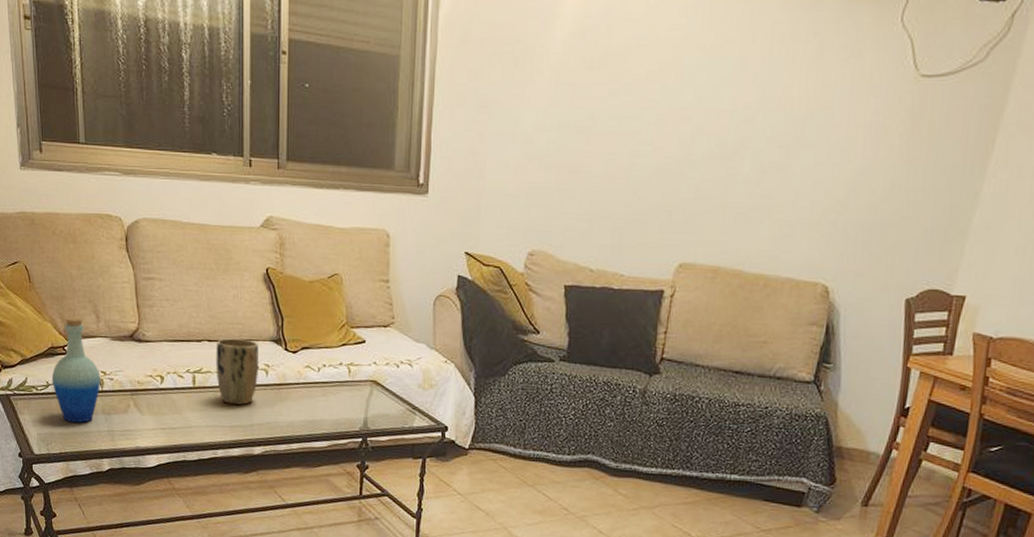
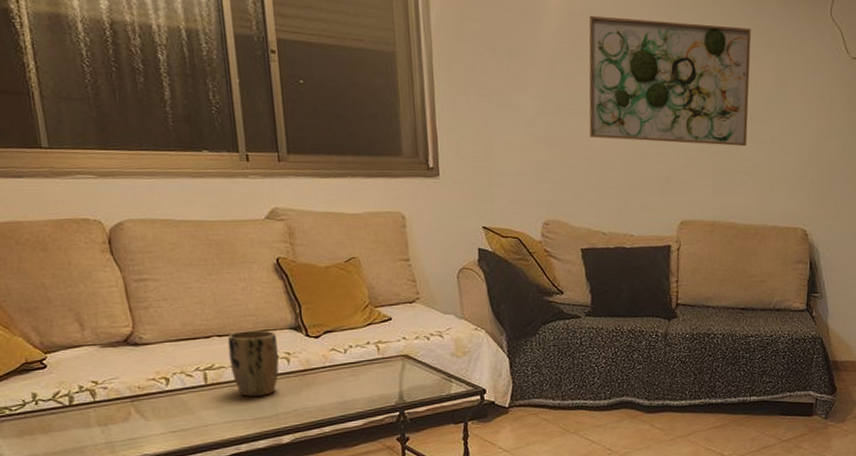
bottle: present [51,317,101,423] -> none [28,328,93,440]
wall art: none [591,17,797,180] -> present [589,15,752,147]

